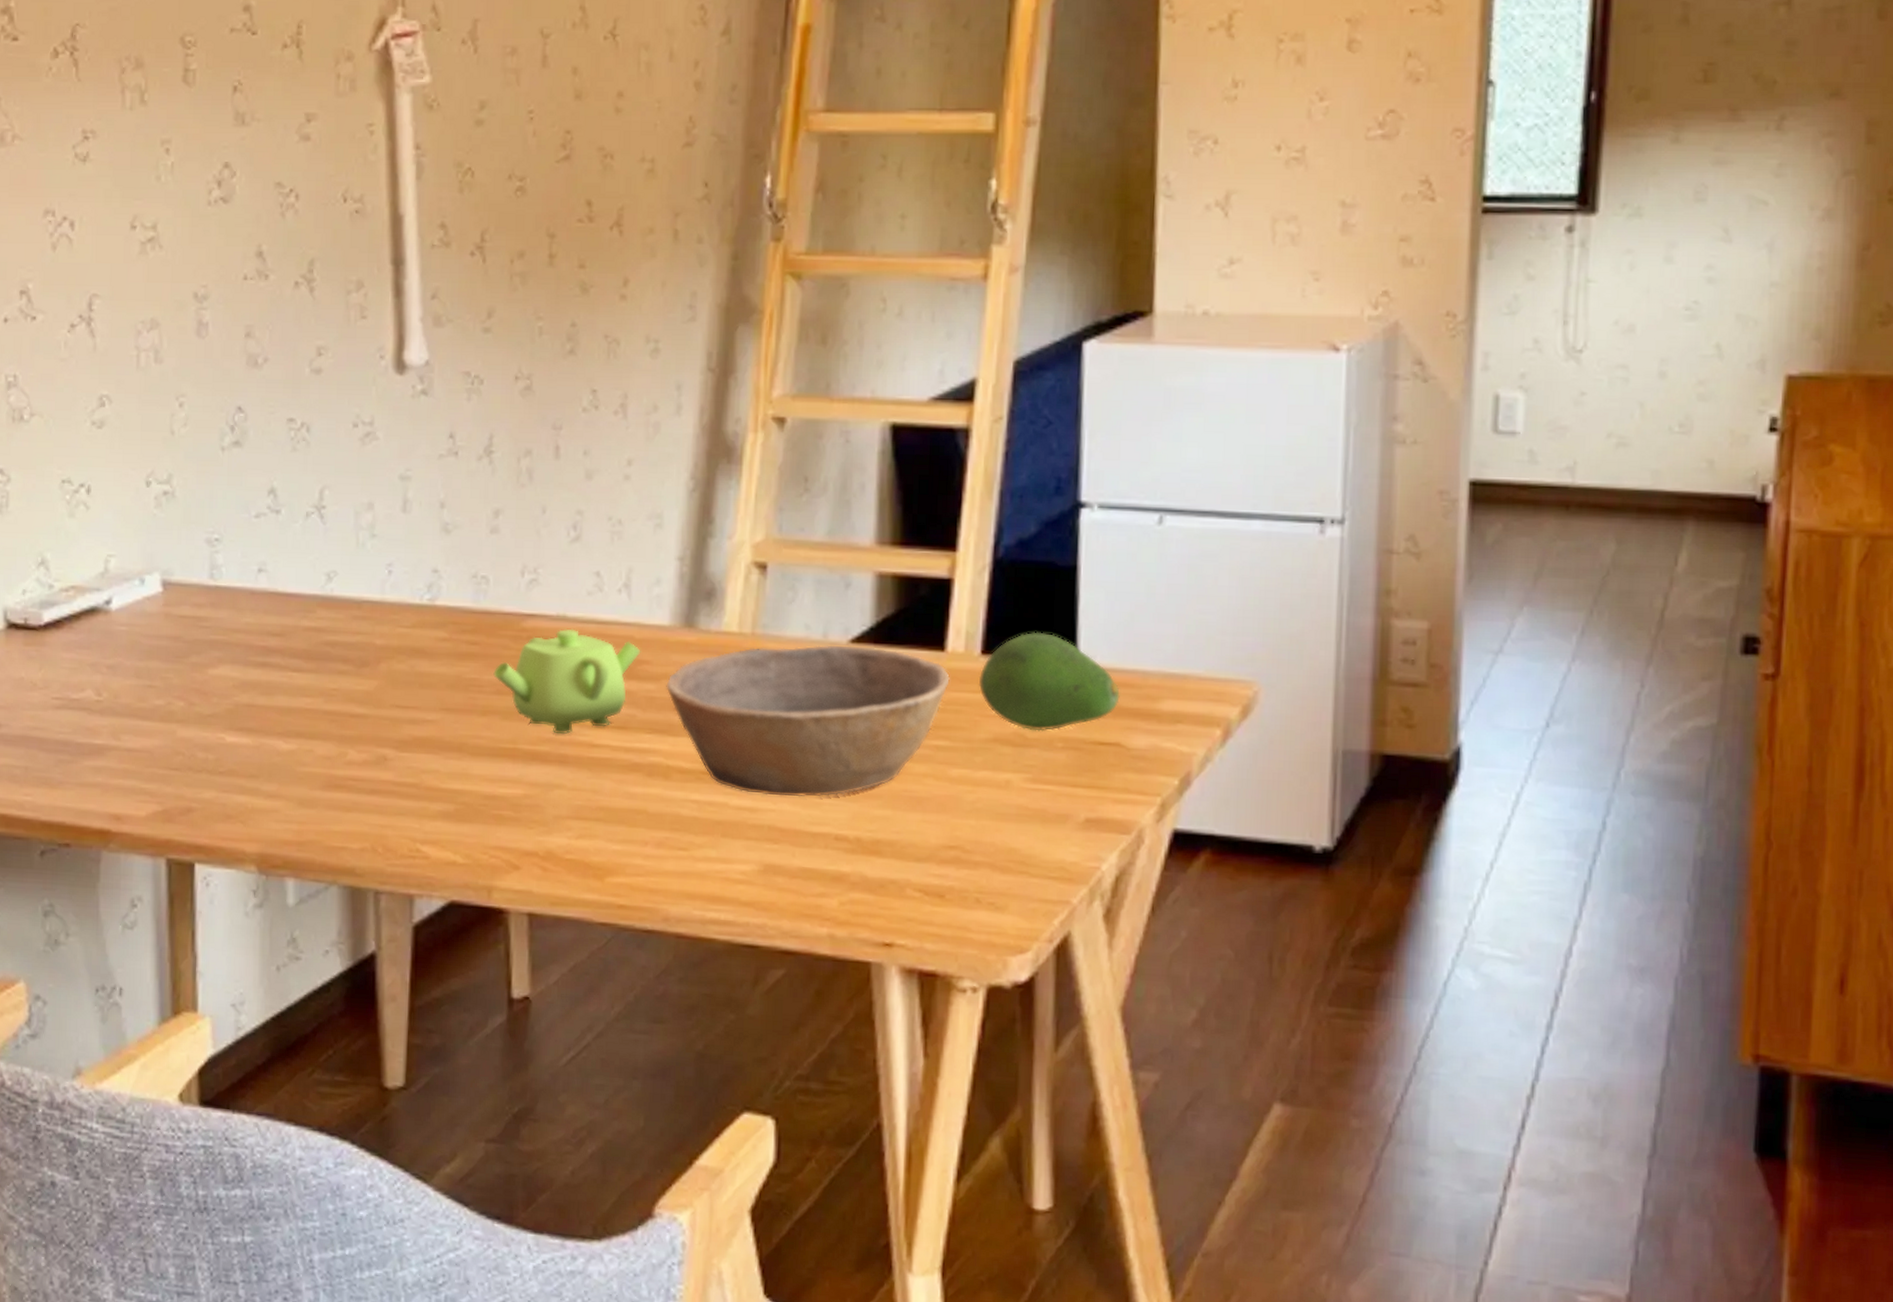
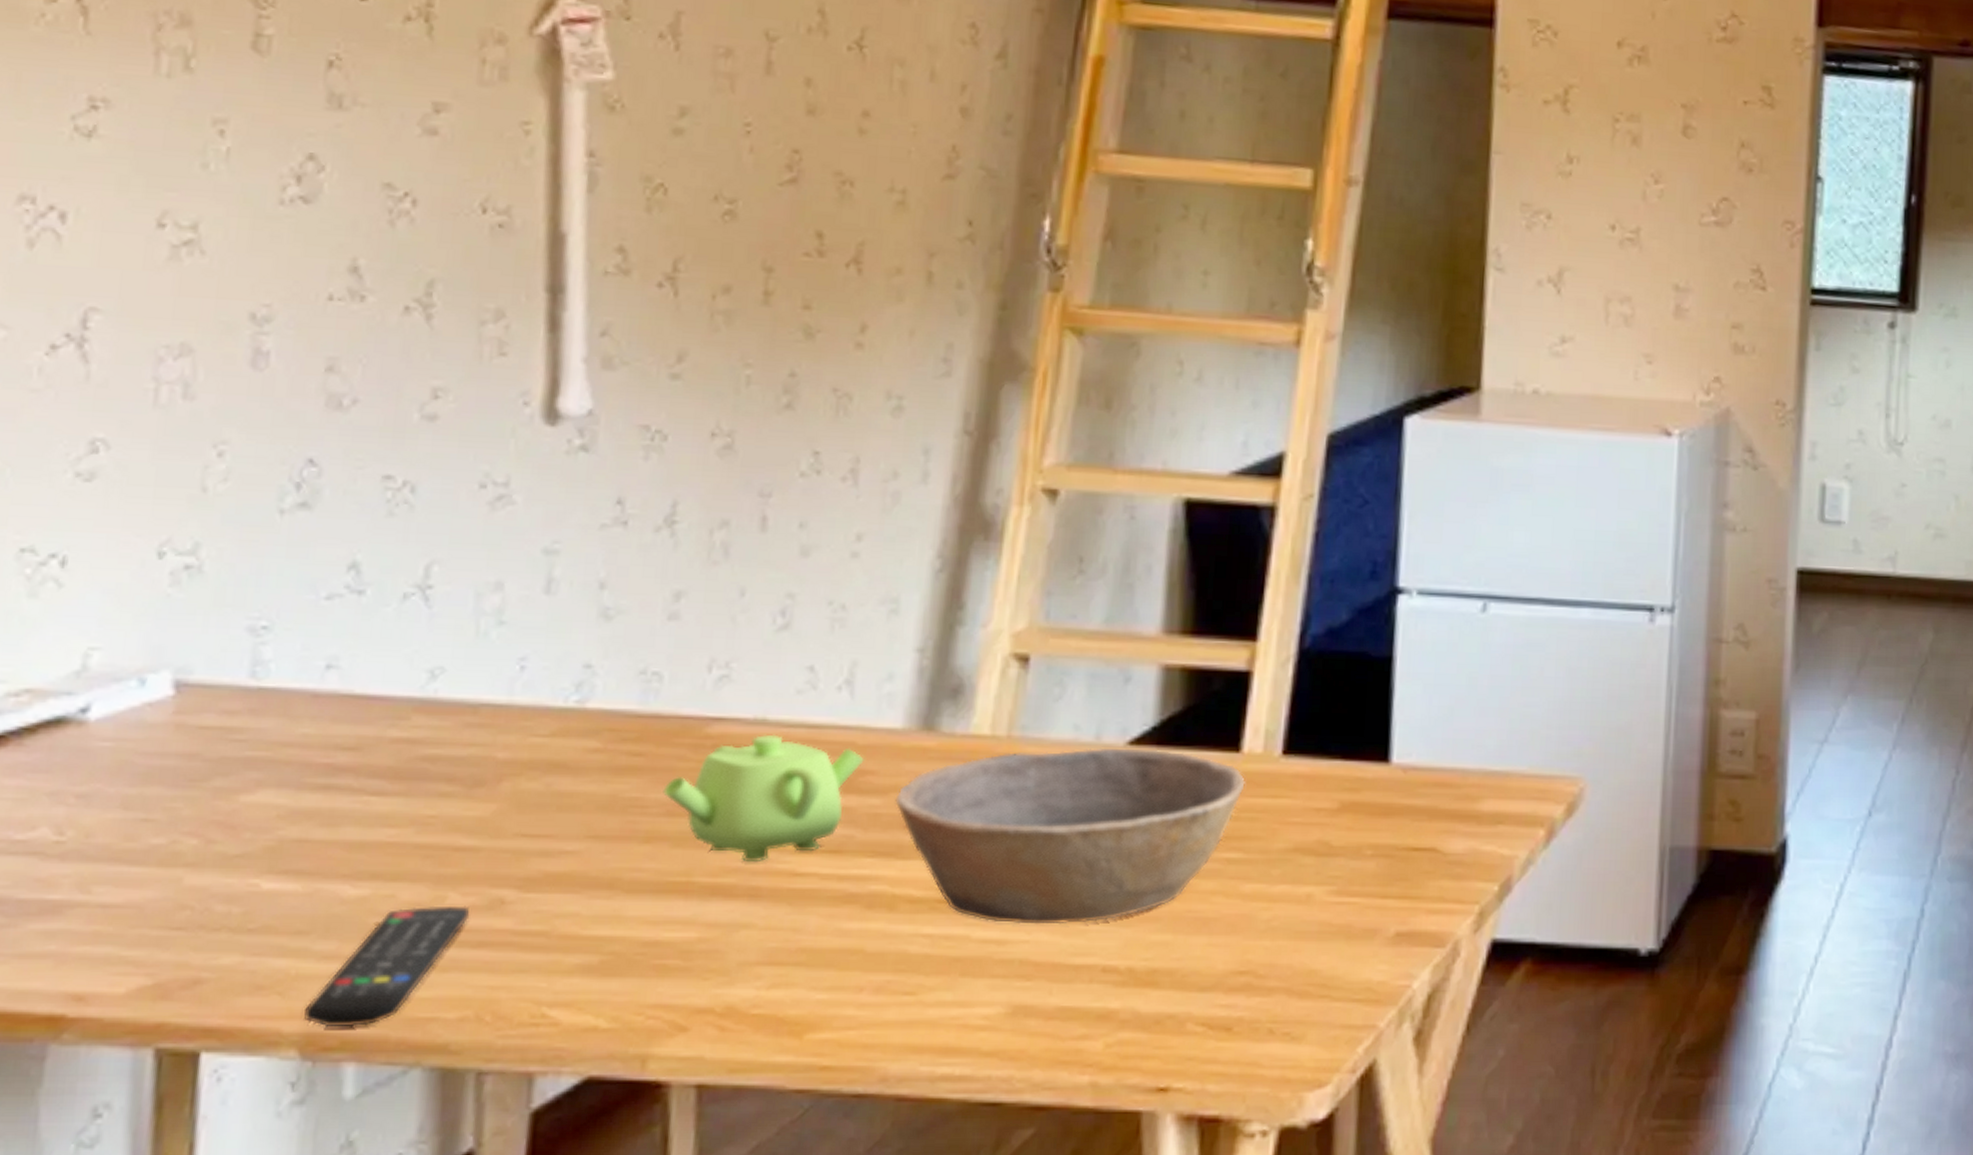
remote control: none [259,759,364,851] -> present [304,905,470,1028]
fruit: present [978,631,1120,732] -> none [1278,729,1437,838]

